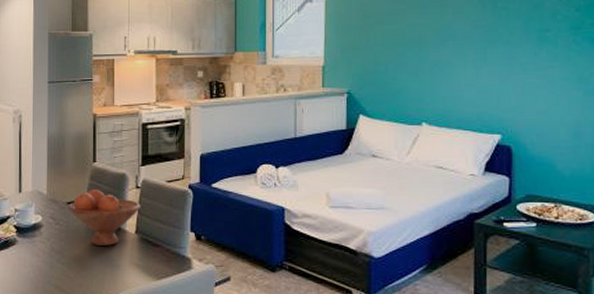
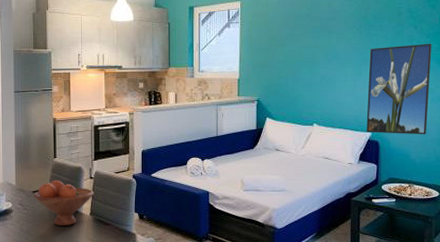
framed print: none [494,18,583,139] -> present [366,43,431,135]

